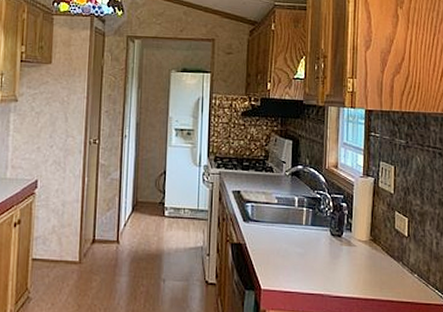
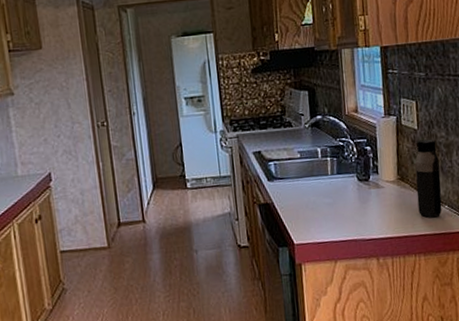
water bottle: none [387,205,412,285] -> present [415,139,442,218]

